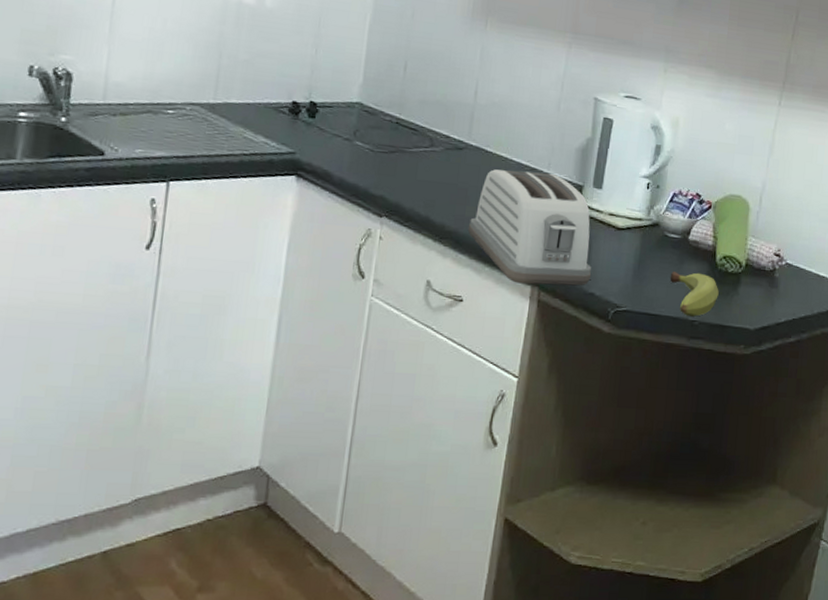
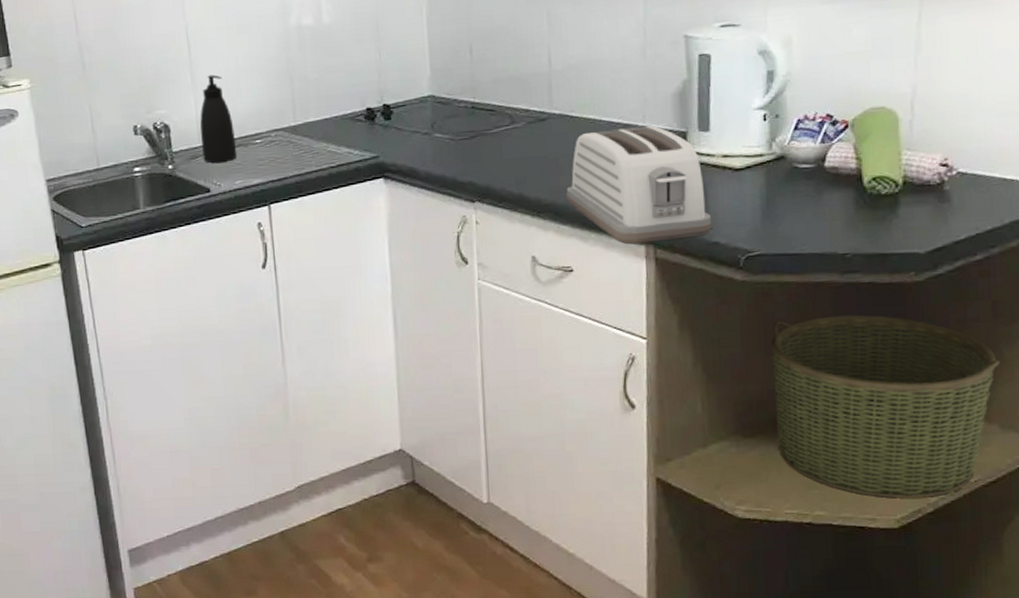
soap dispenser: none [104,30,147,126] -> present [200,74,237,163]
basket: none [615,375,797,554] -> present [771,315,1000,499]
fruit: present [670,271,719,317] -> none [807,200,873,250]

